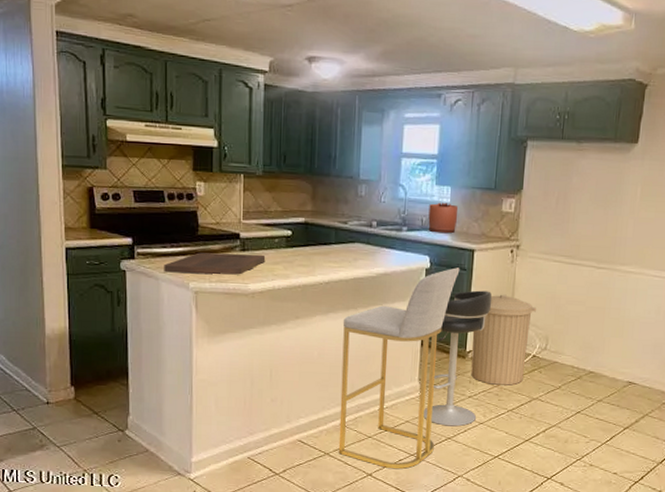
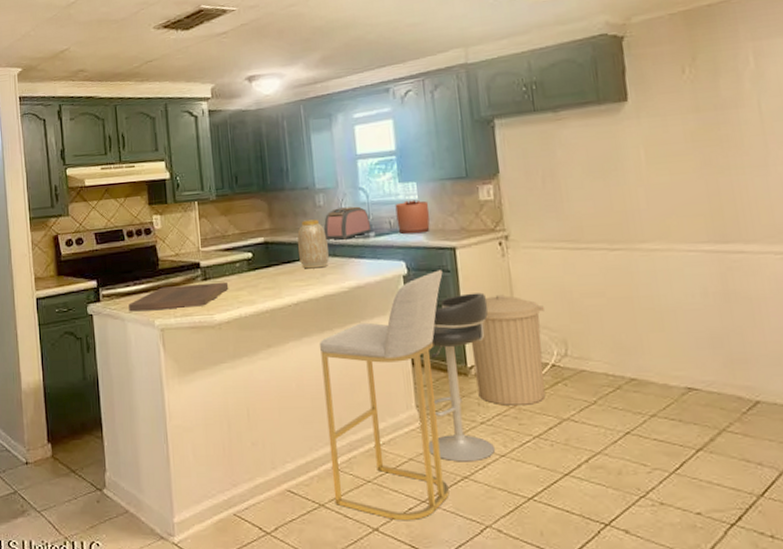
vase: none [335,207,364,253] -> present [297,219,330,269]
toaster: none [361,200,405,230] -> present [323,206,372,240]

